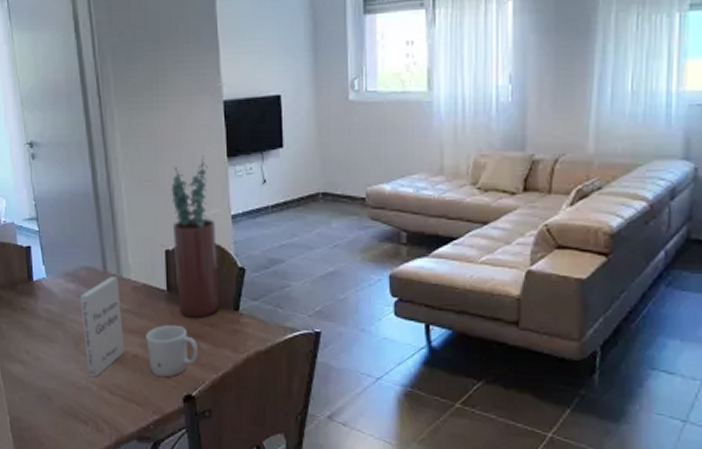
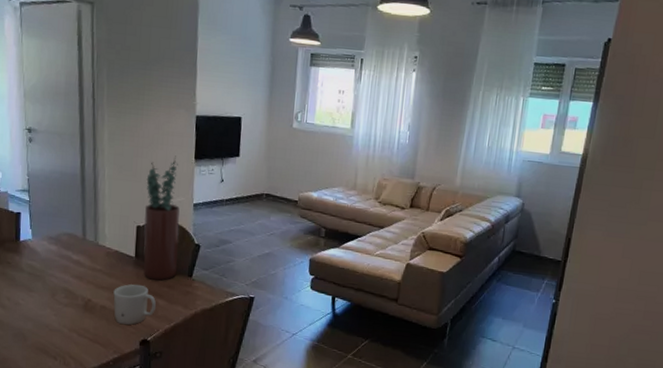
book: present [79,277,125,378] -> none [59,243,95,322]

